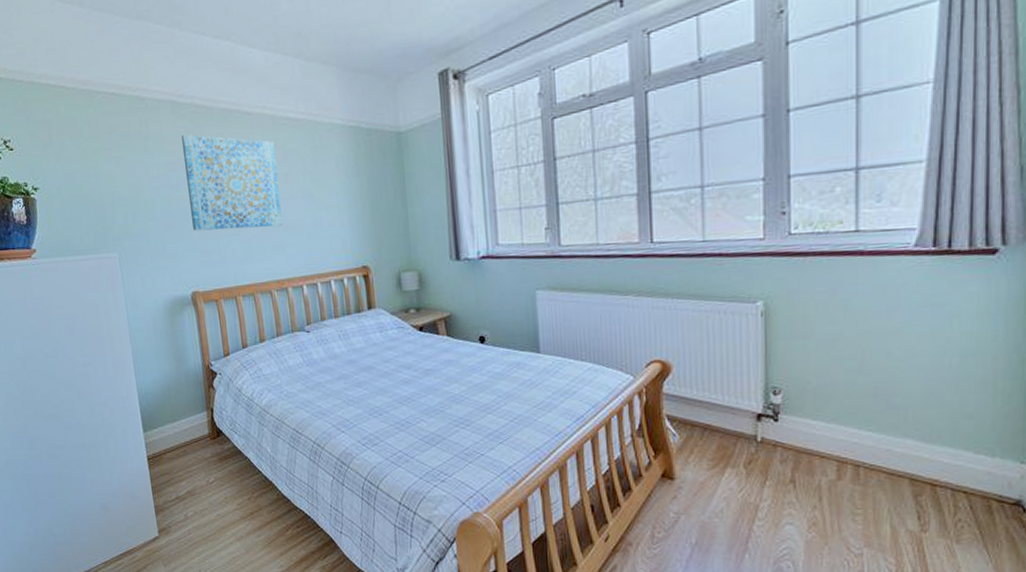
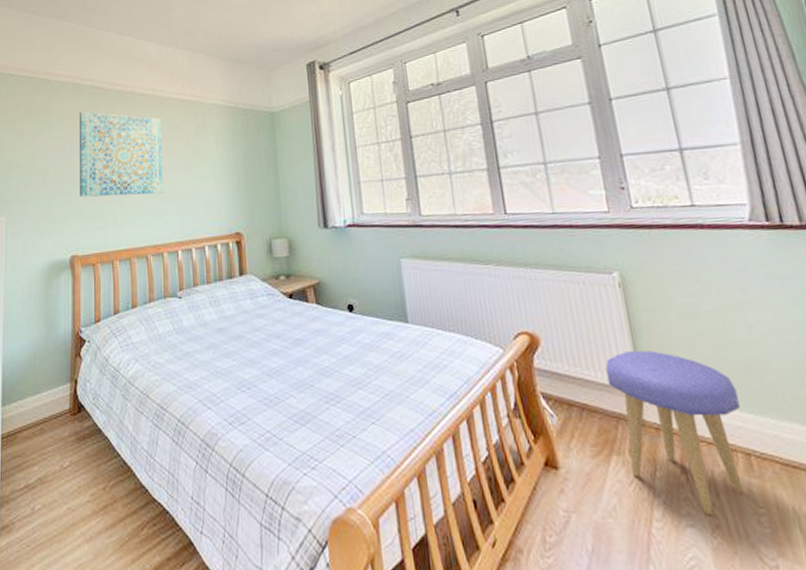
stool: none [734,376,860,516] -> present [605,351,744,516]

